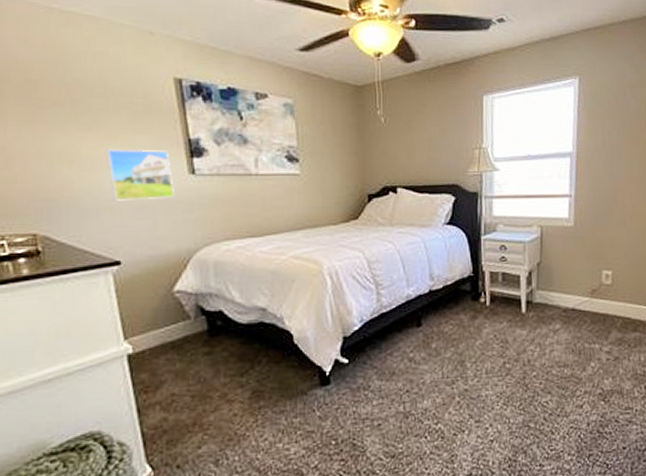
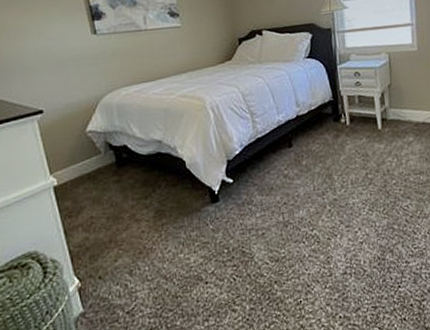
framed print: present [105,148,174,201] -> none [25,17,81,61]

